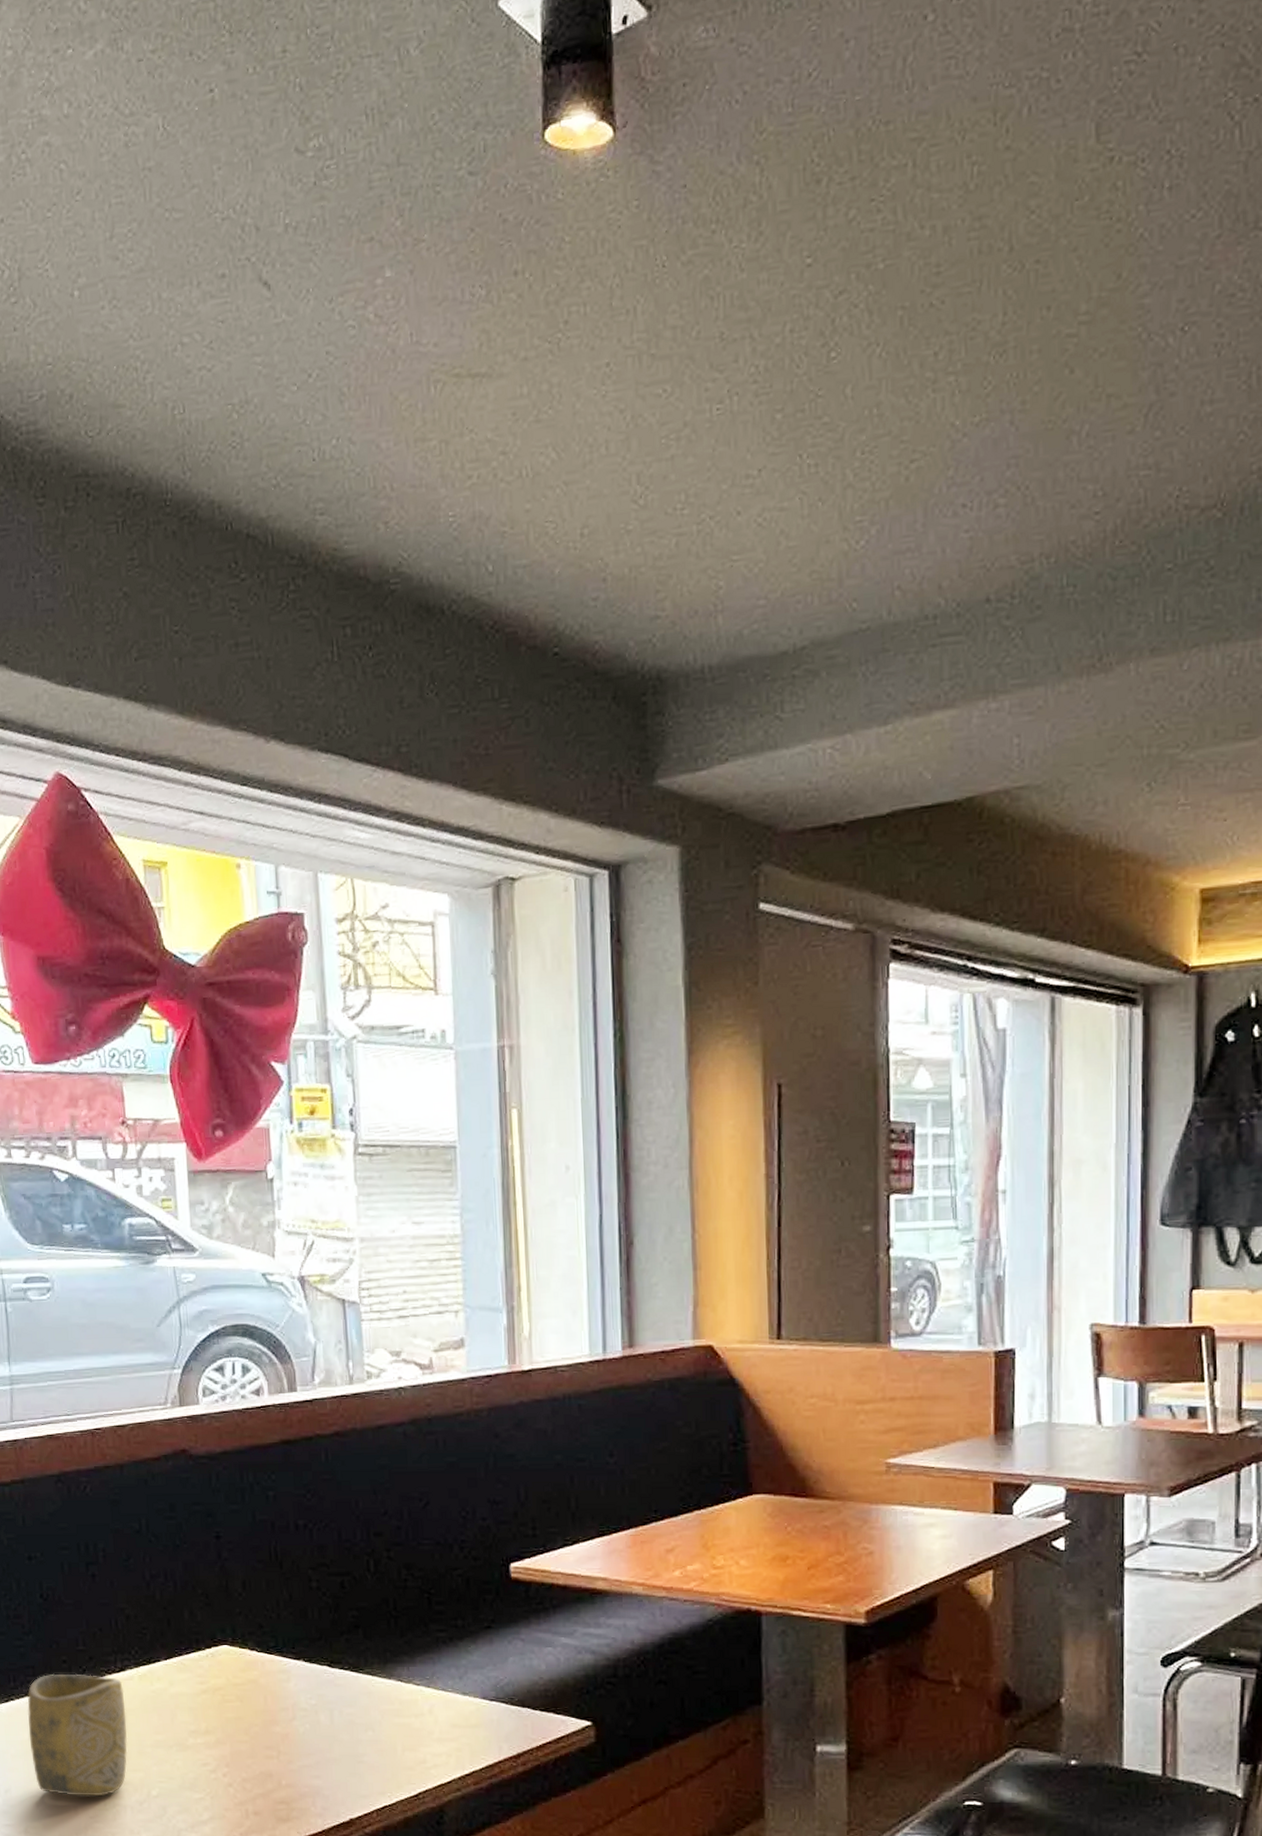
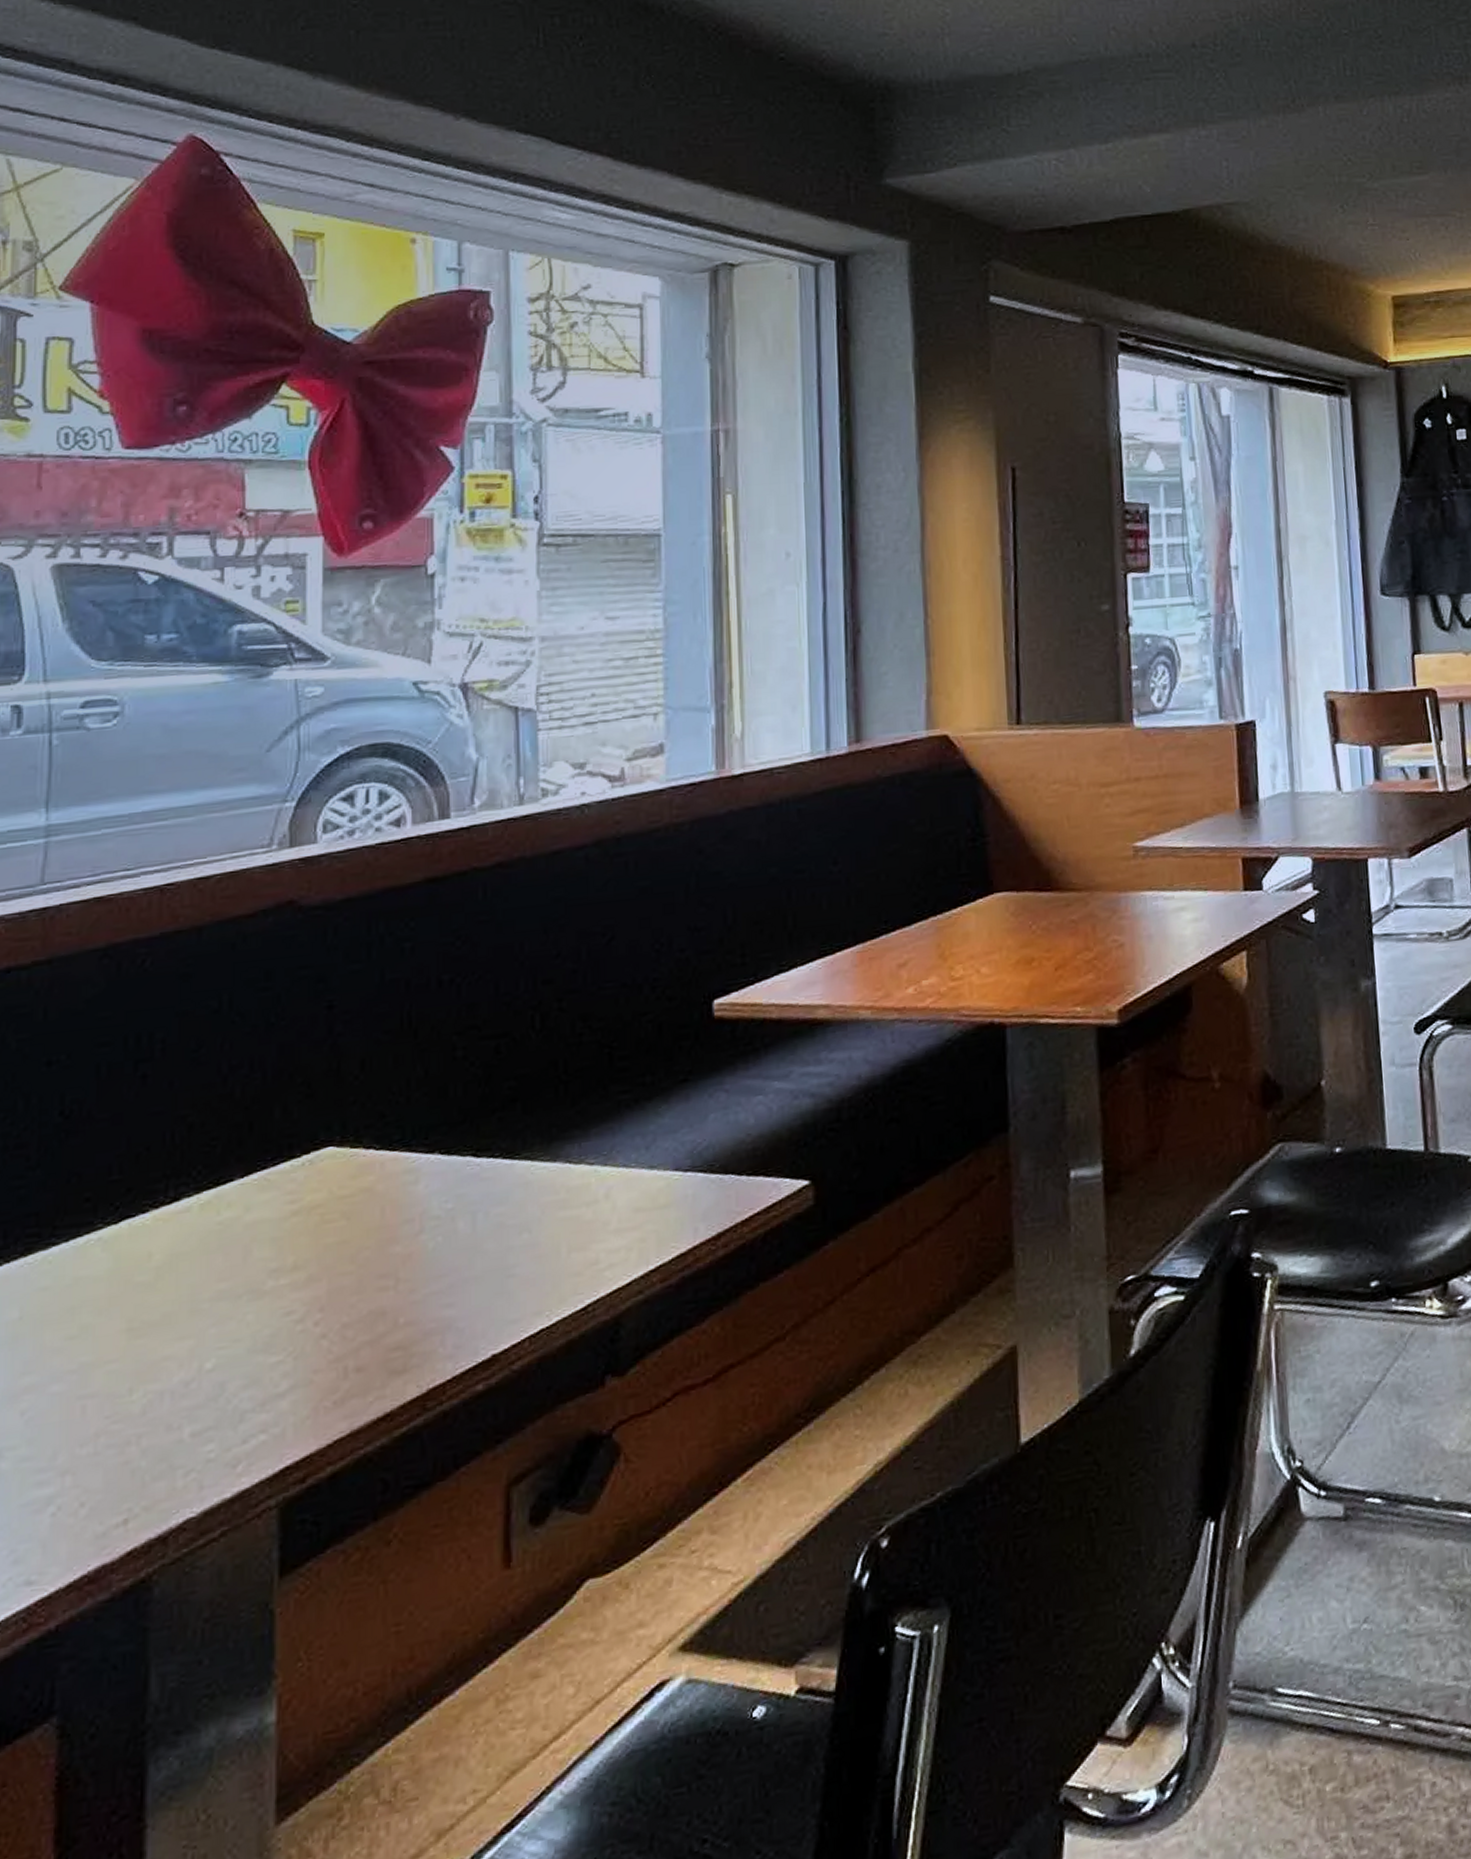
cup: present [27,1673,128,1797] -> none [19,1212,176,1392]

